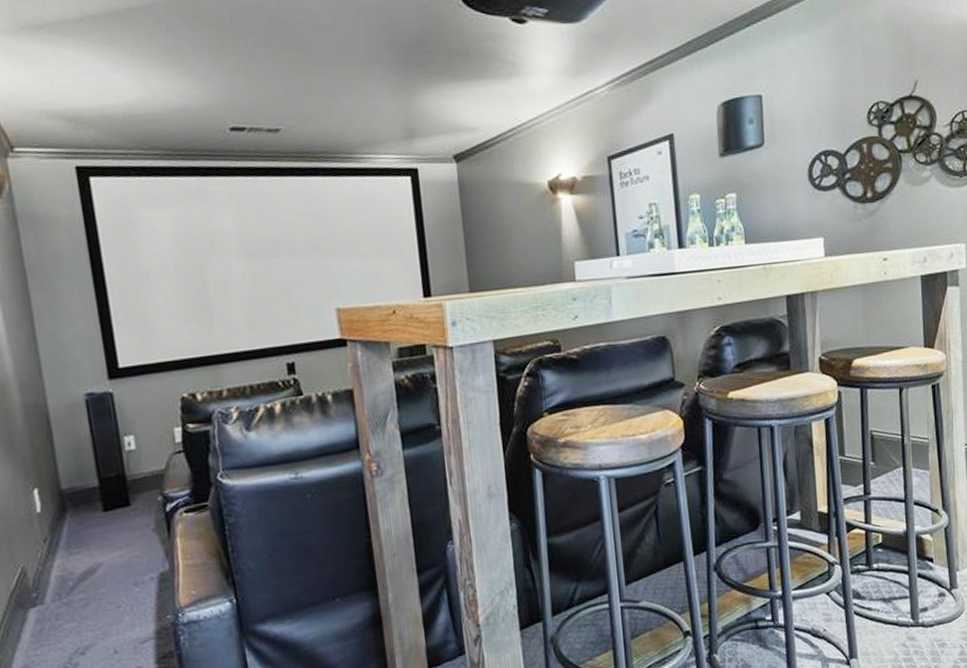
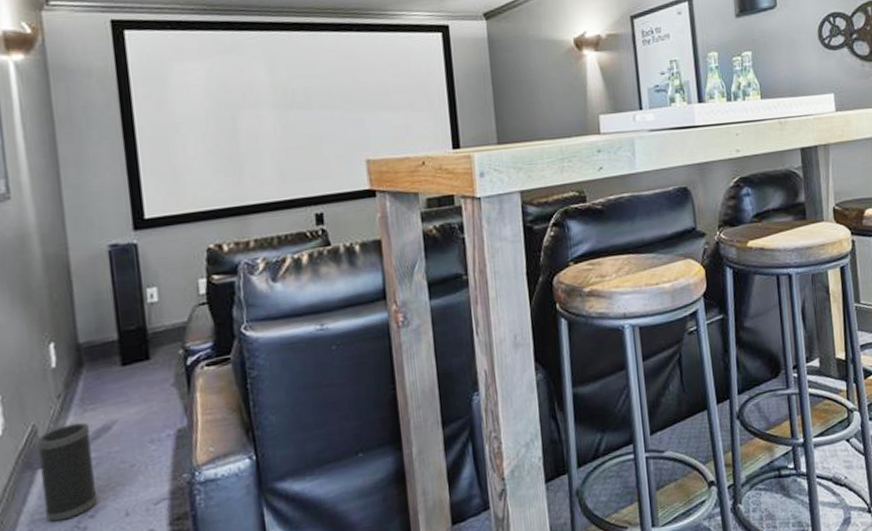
speaker: none [26,565,87,658] -> present [36,422,98,522]

